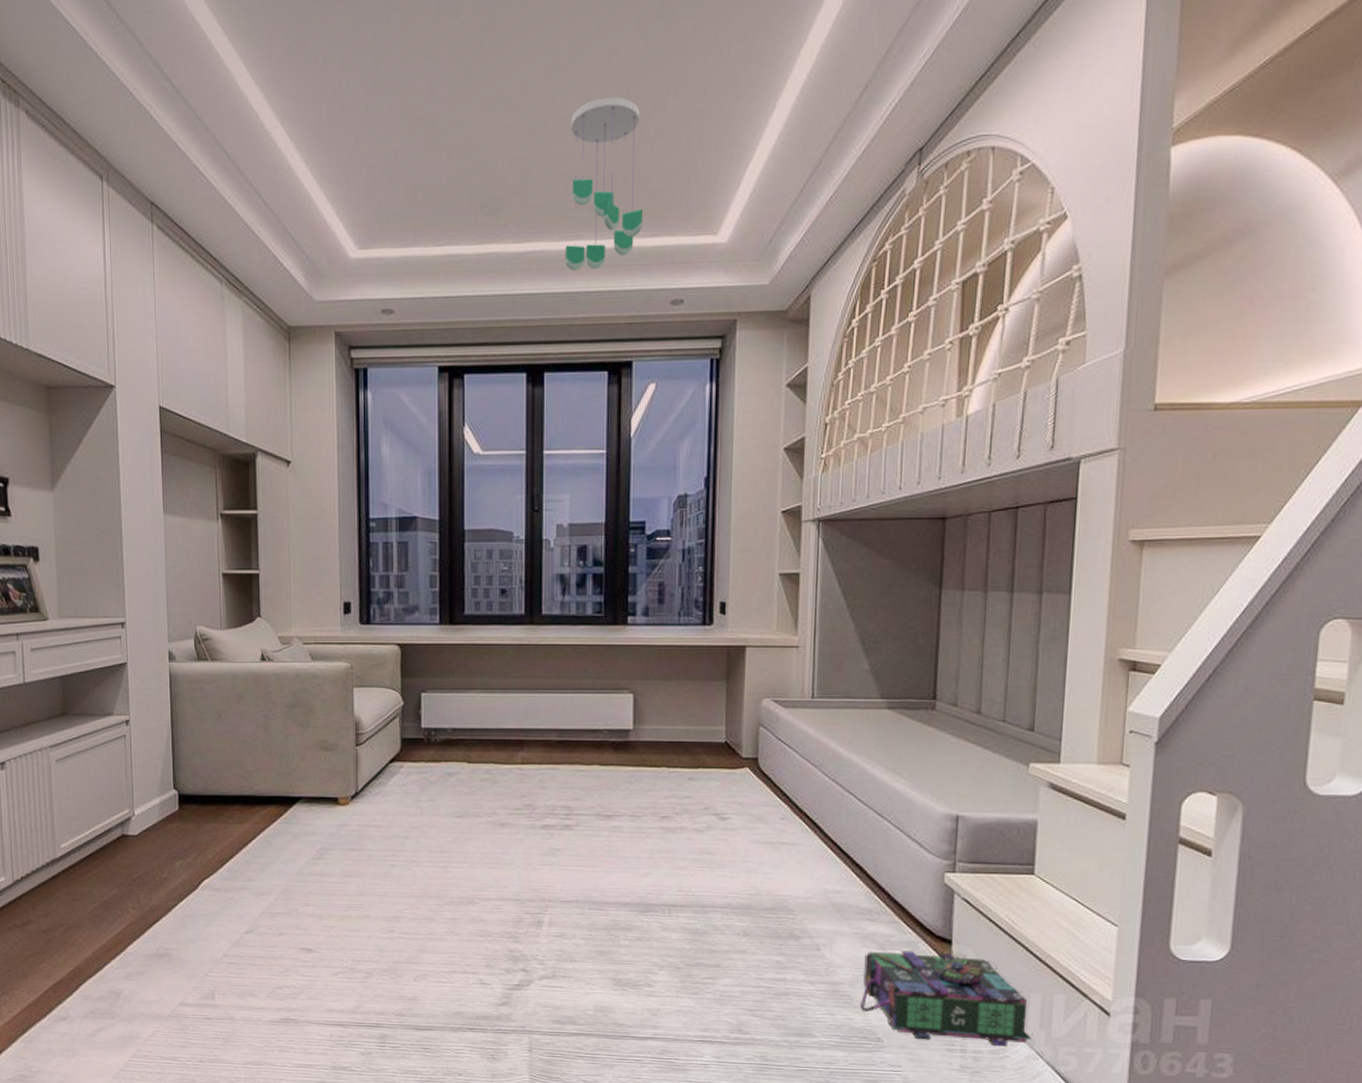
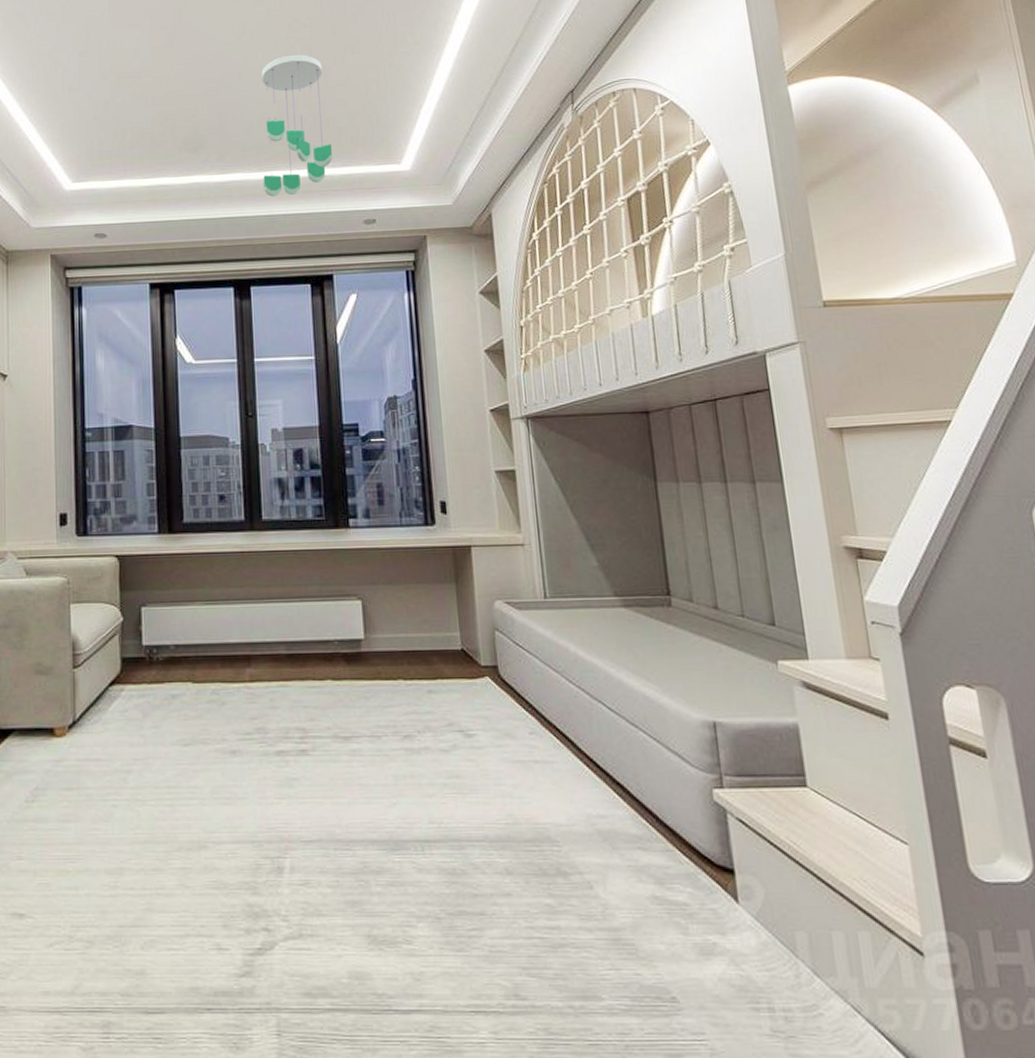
backpack: present [861,951,1032,1046] -> none [642,883,844,1001]

